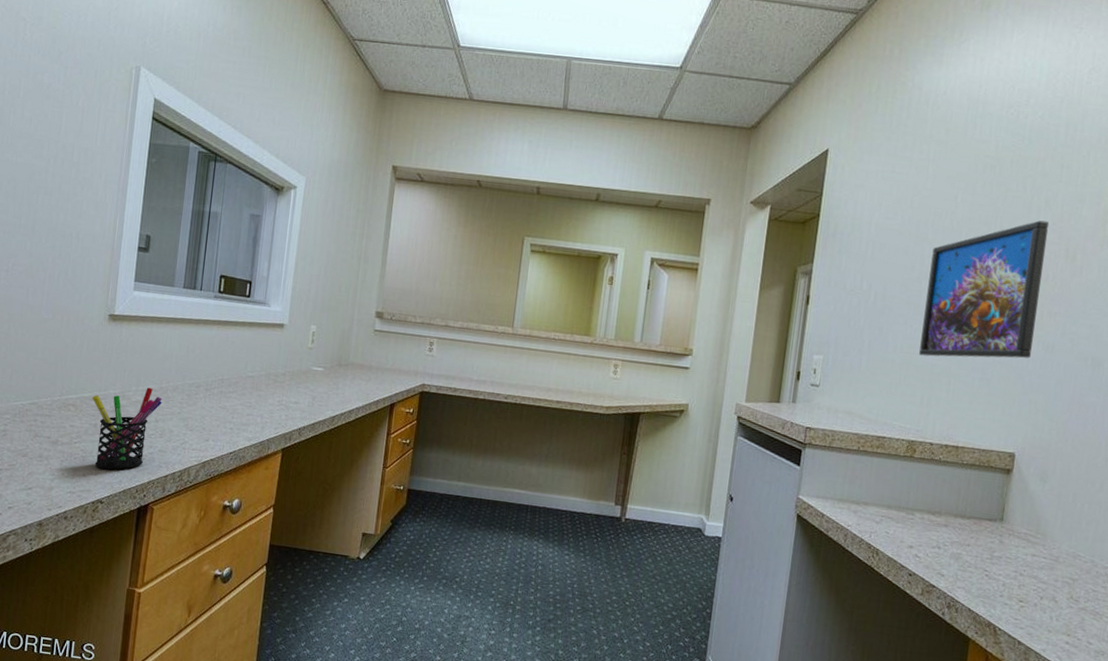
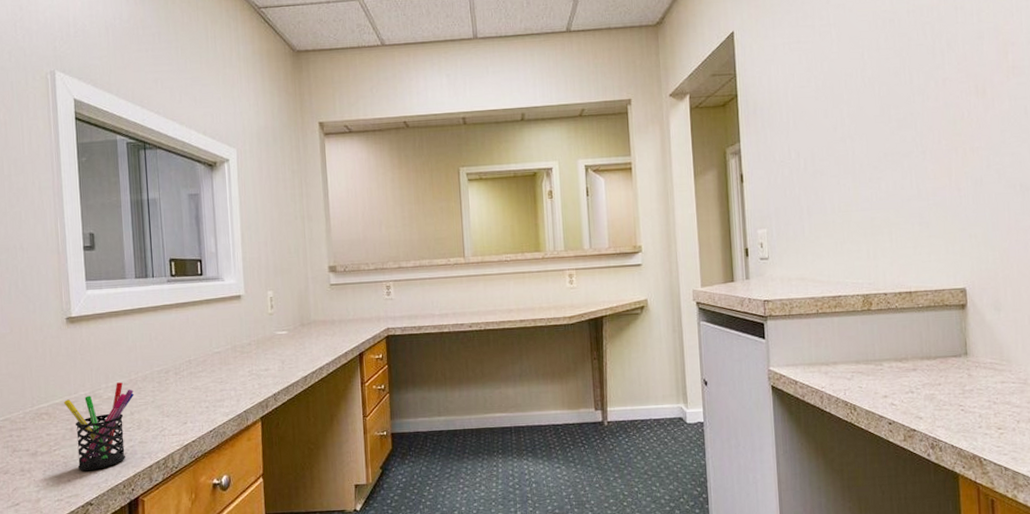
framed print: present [919,220,1050,359] -> none [850,62,963,212]

